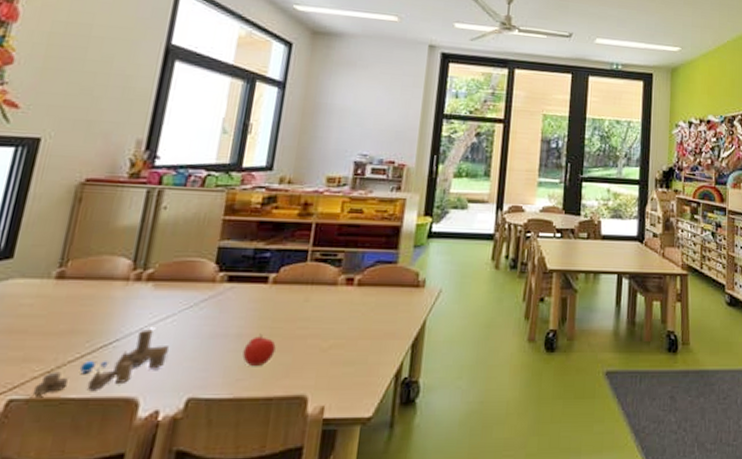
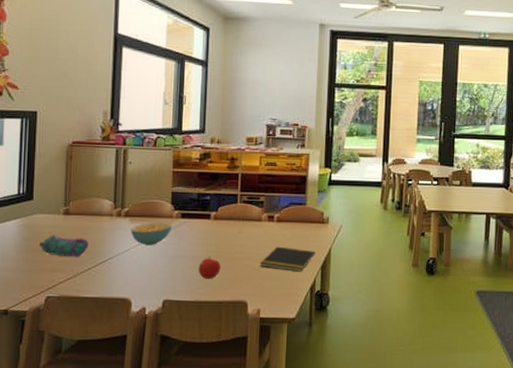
pencil case: none [10,306,87,339] -> present [39,234,89,257]
toy blocks: present [32,329,169,394] -> none [61,251,146,294]
cereal bowl: none [151,287,214,321] -> present [130,222,173,246]
notepad: none [329,318,406,353] -> present [260,246,316,272]

